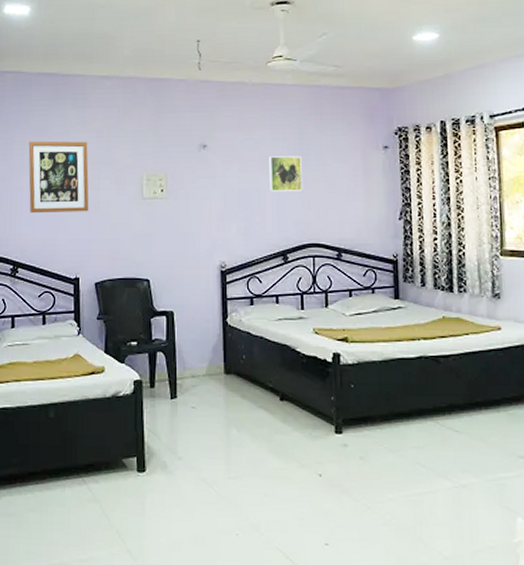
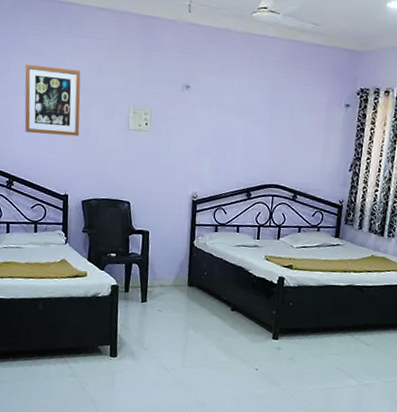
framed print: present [268,156,303,191] -> none [242,103,273,138]

